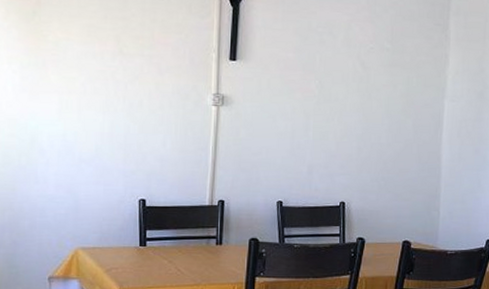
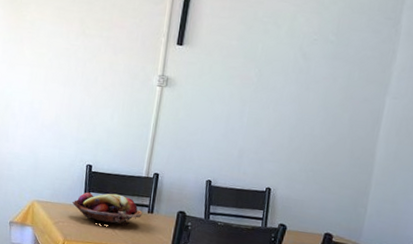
fruit basket: none [126,228,210,263] -> present [72,192,143,226]

